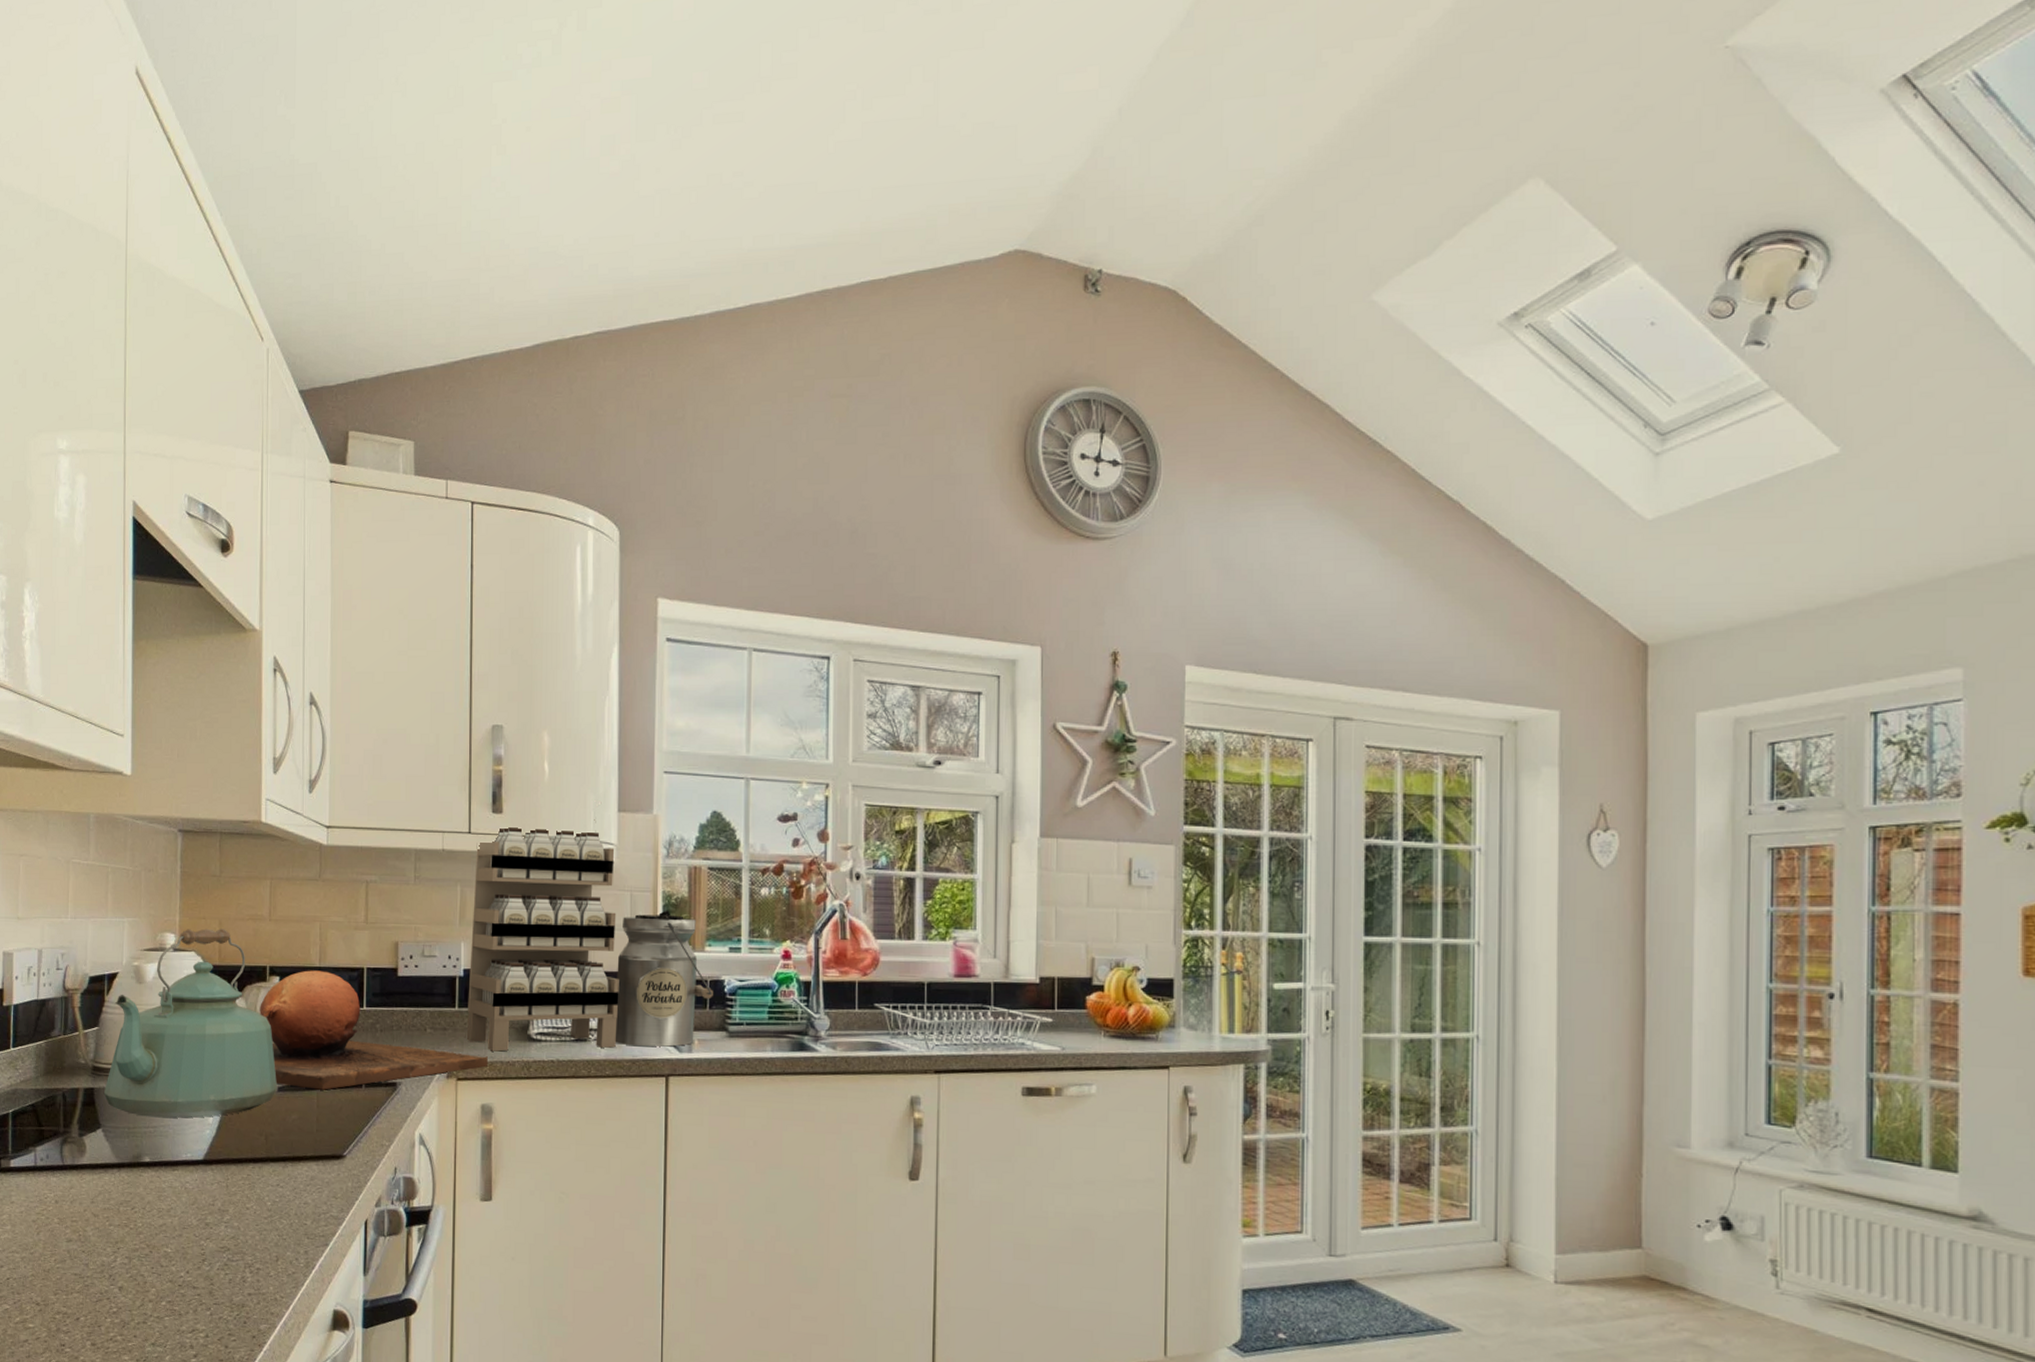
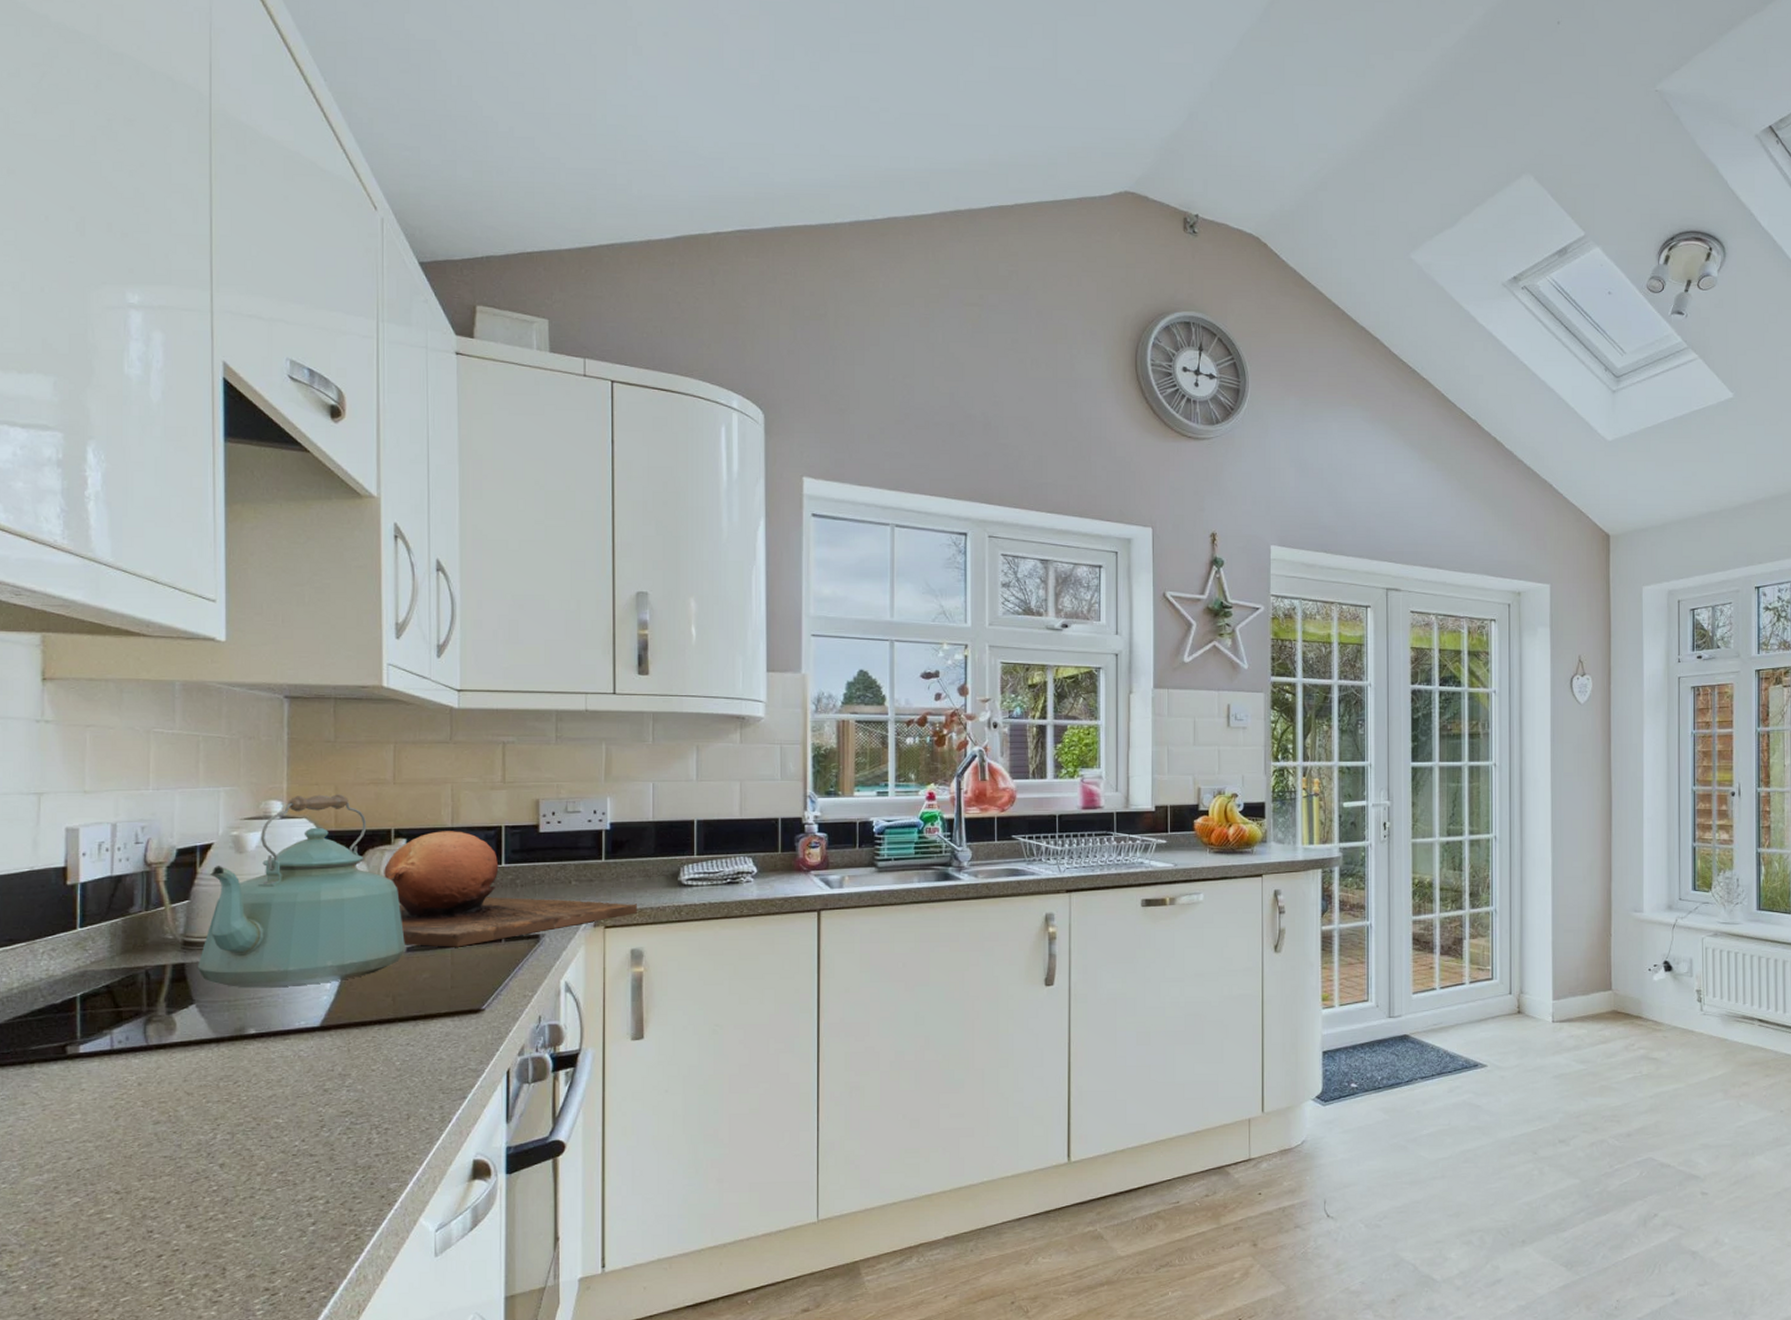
spice rack: present [466,799,713,1052] -> none [614,660,862,899]

